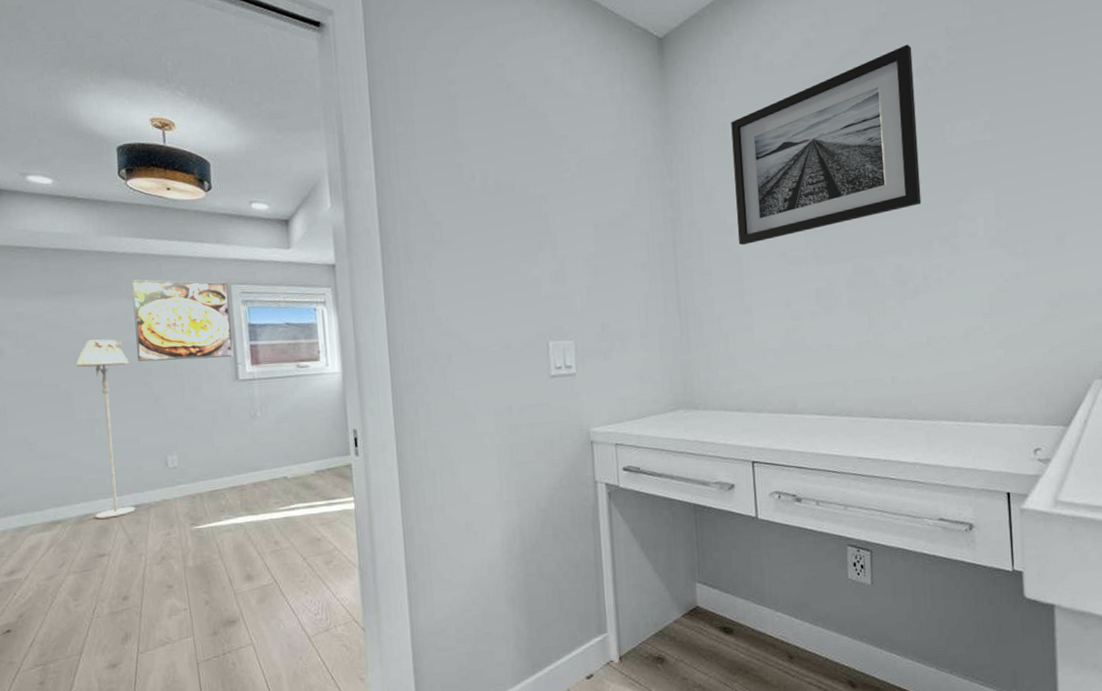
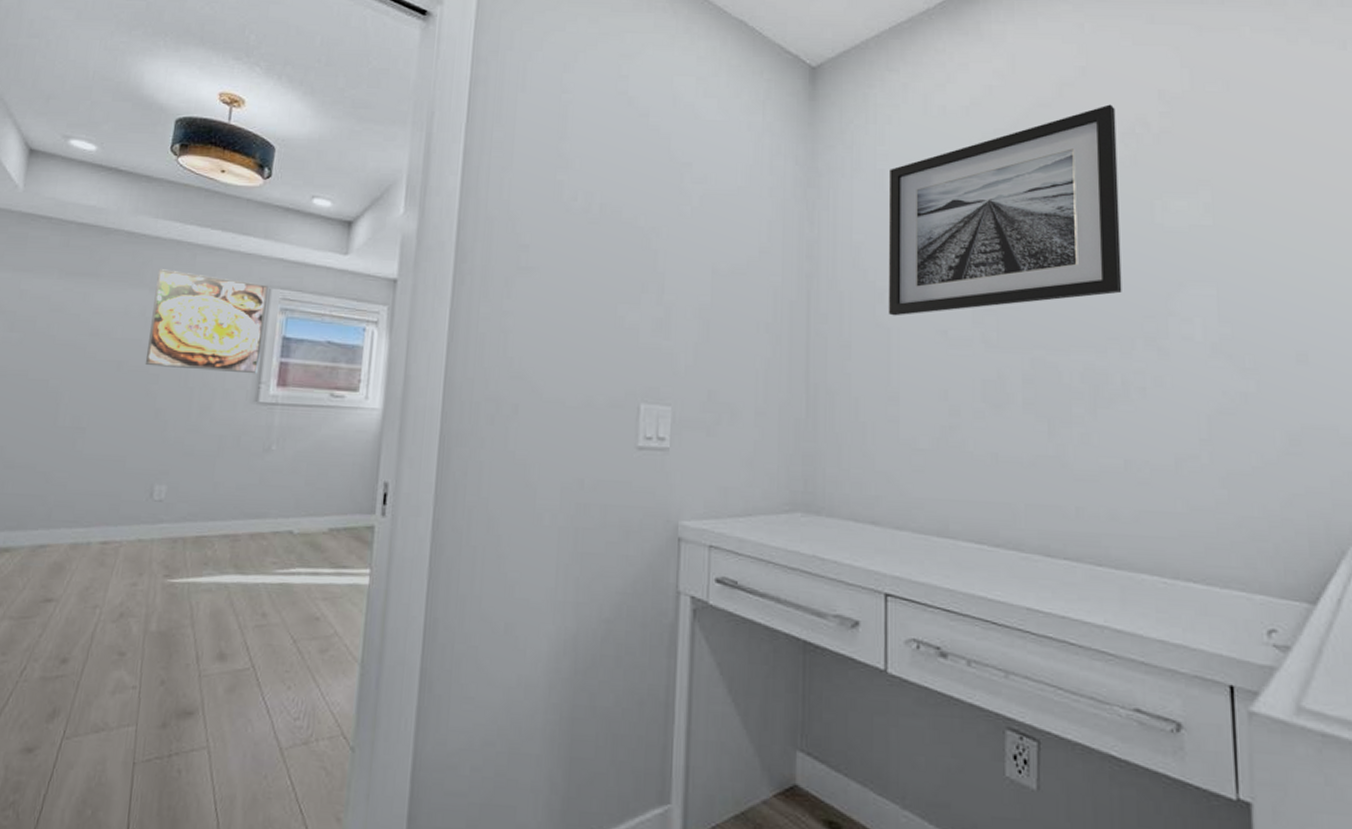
floor lamp: present [76,339,135,519] -> none [52,332,135,554]

